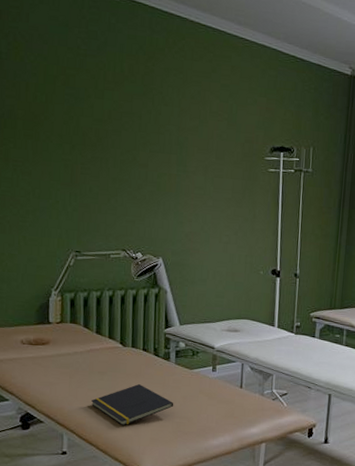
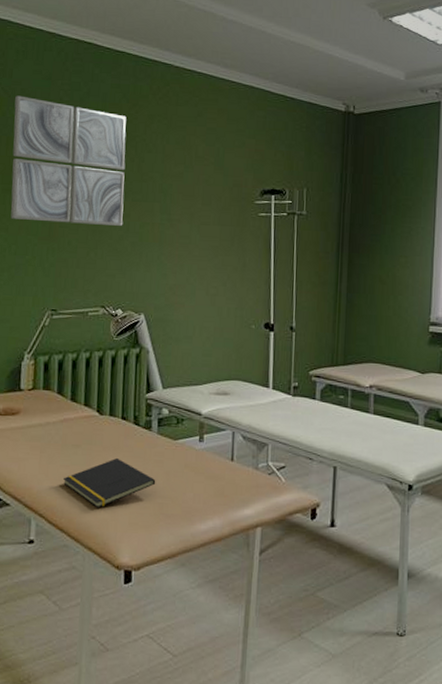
wall art: none [32,41,144,175] -> present [10,95,127,226]

